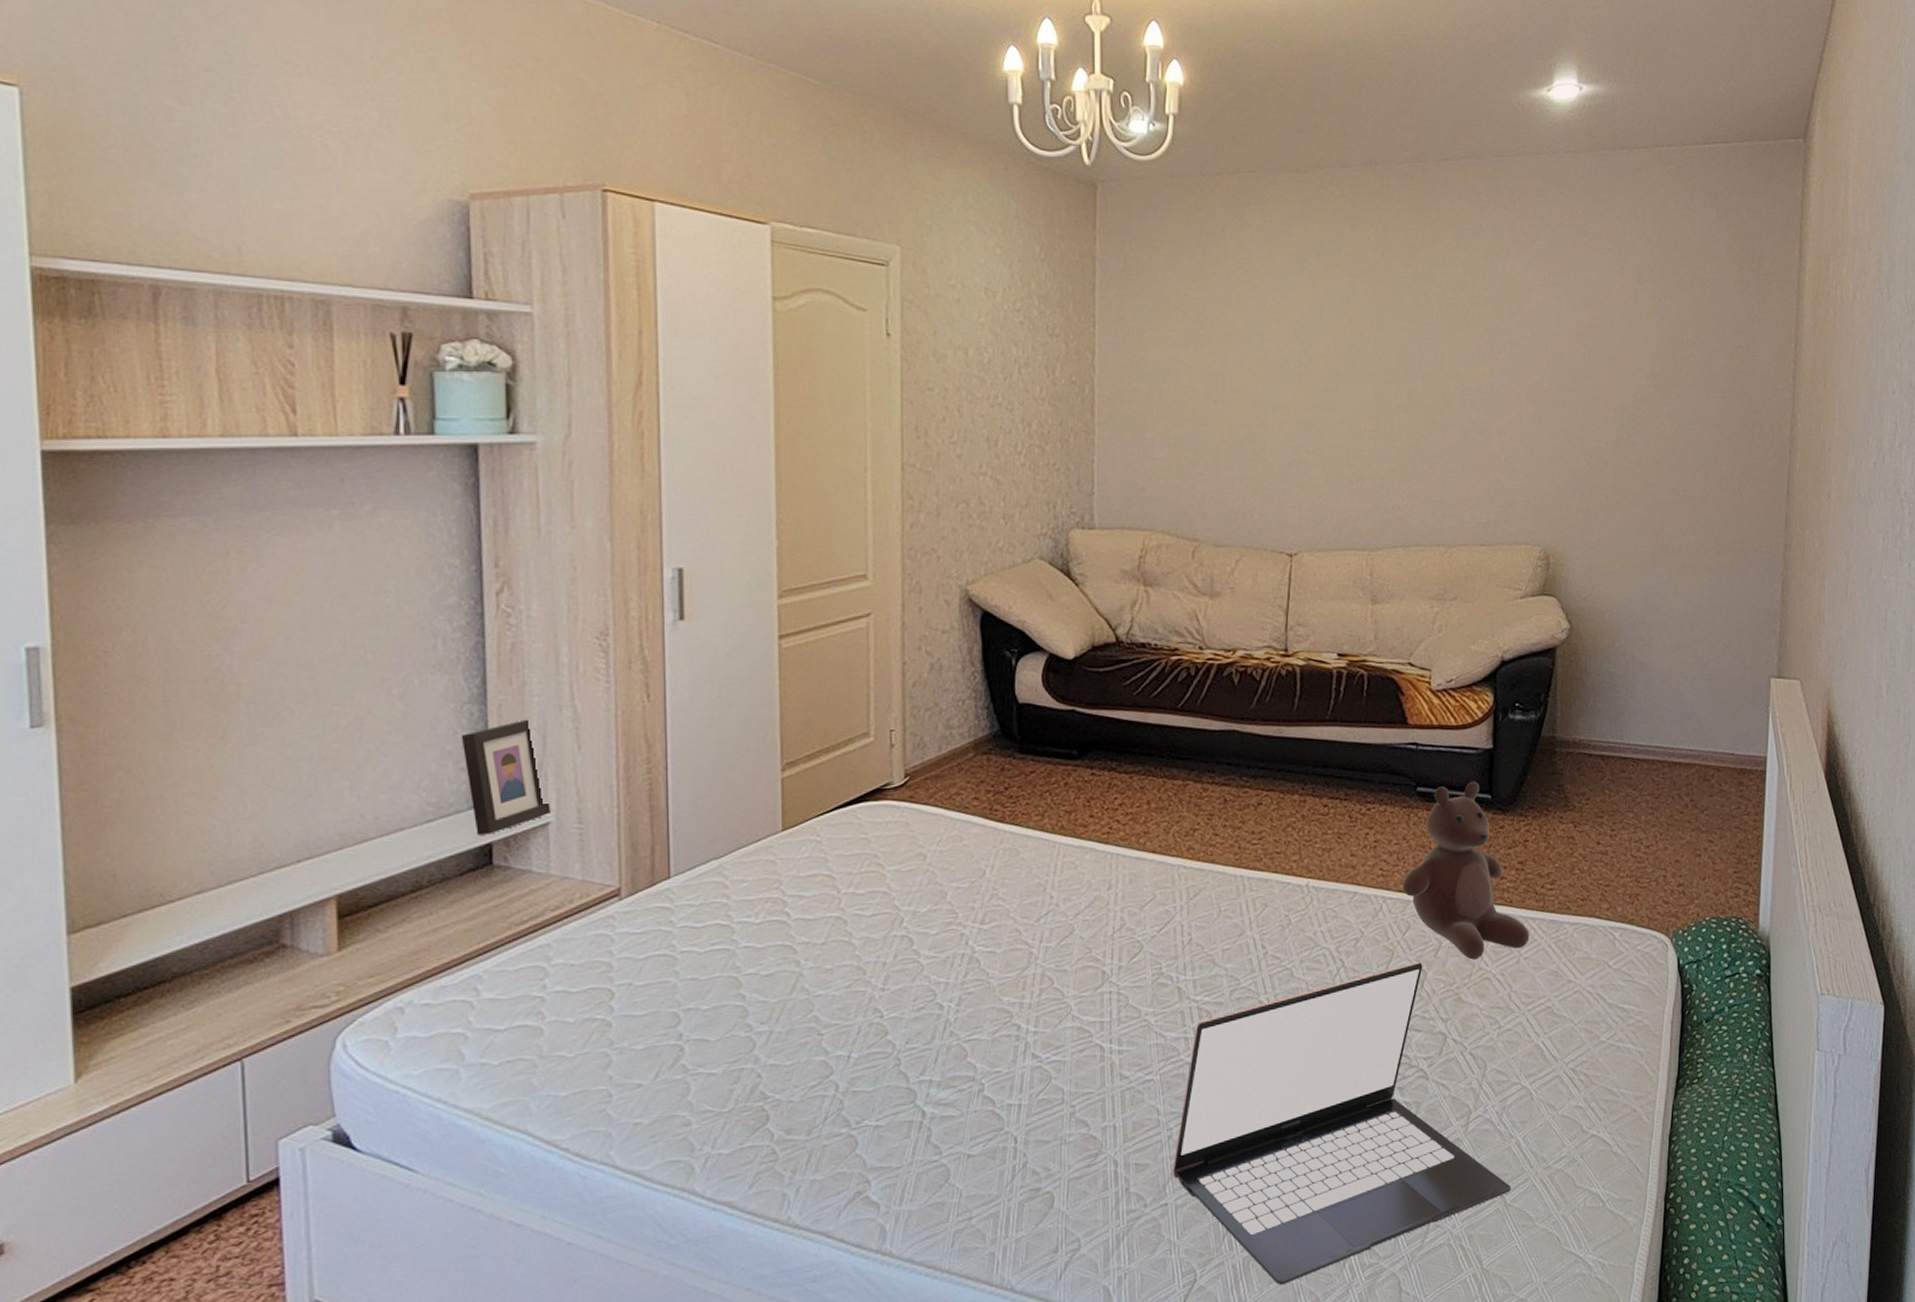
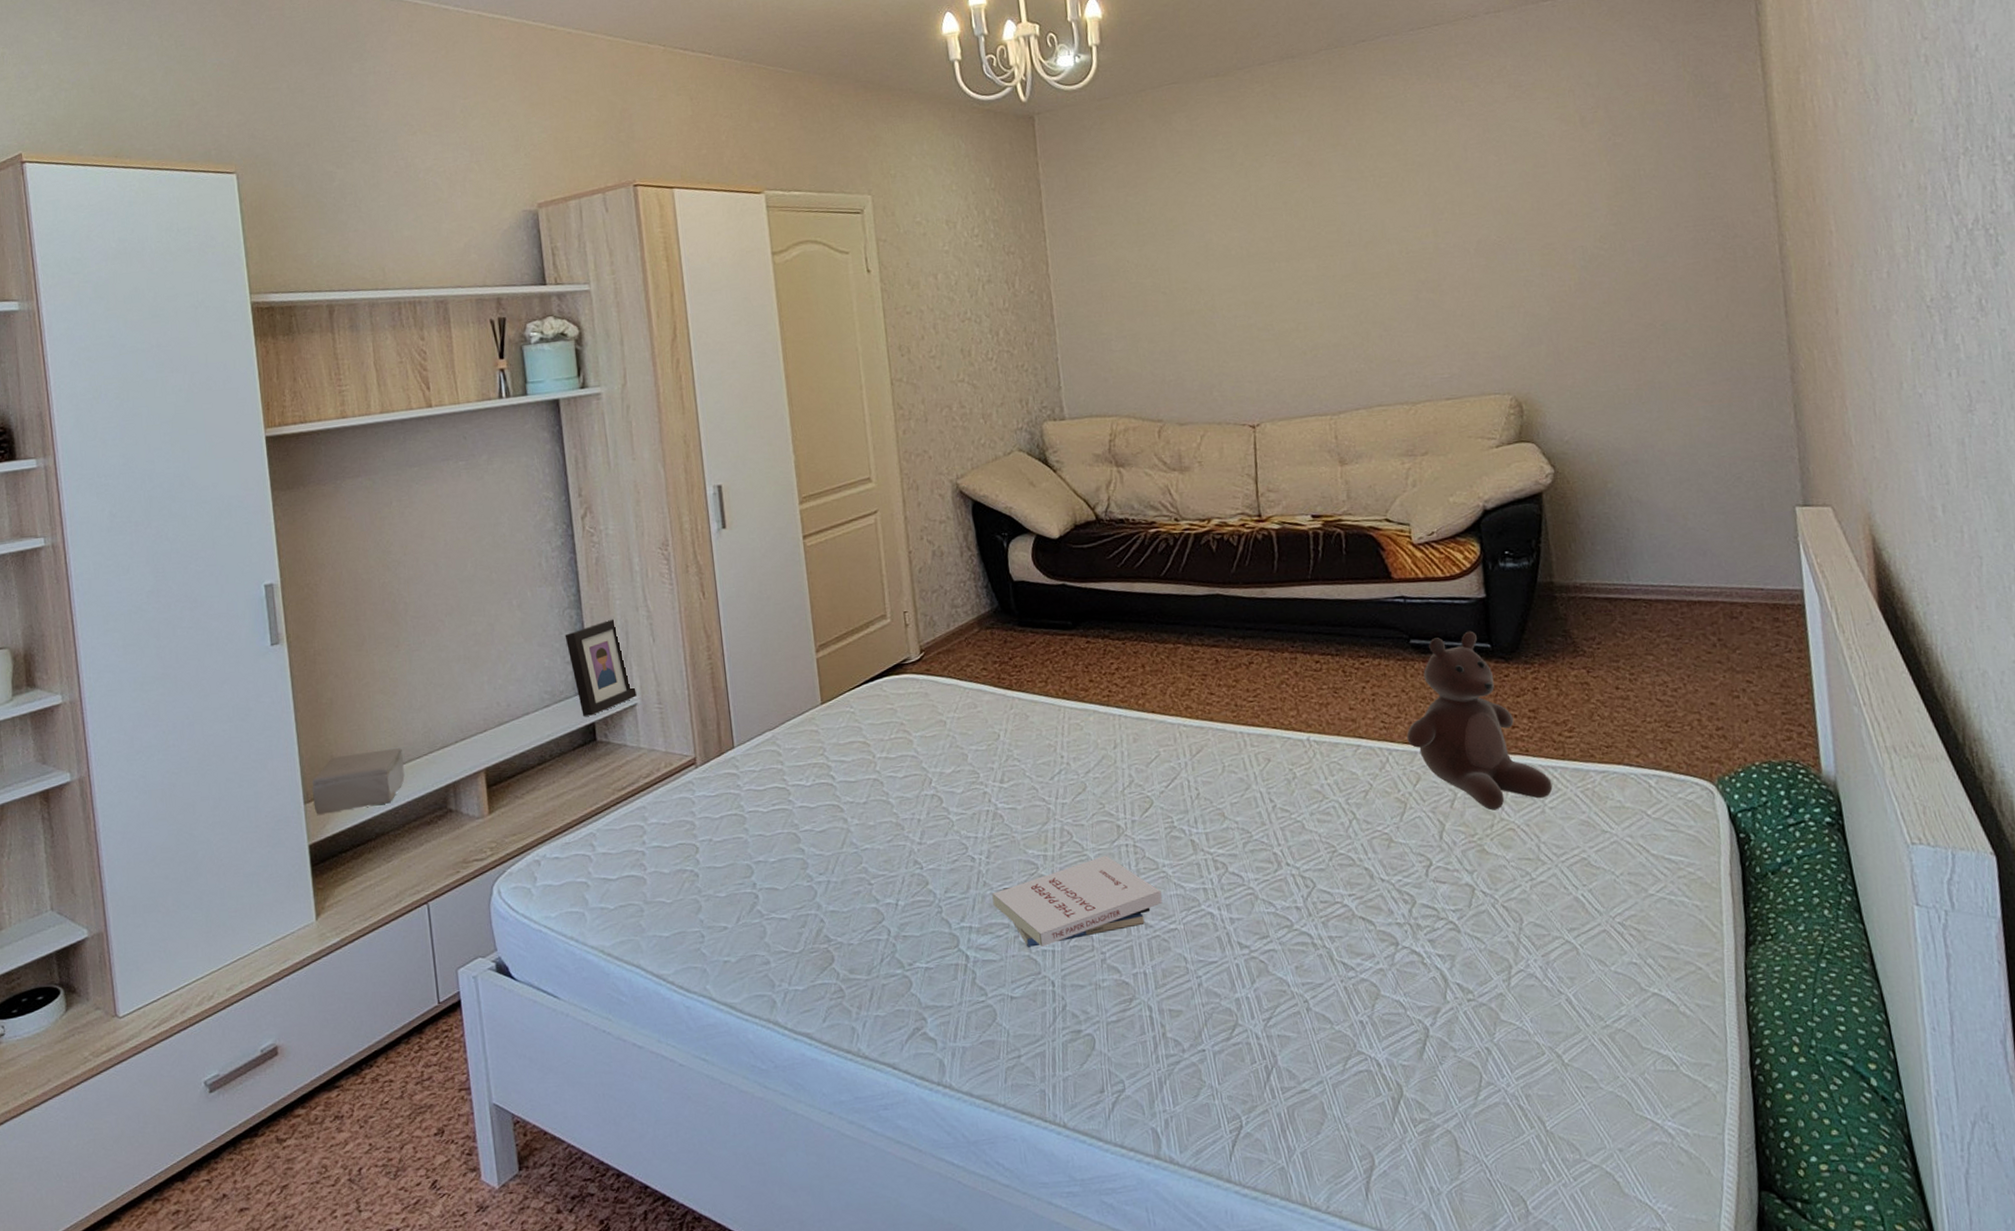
decorative box: none [81,867,221,949] -> present [312,748,405,815]
books: none [958,1003,1141,1102] -> present [992,855,1163,947]
laptop: present [1173,961,1512,1285] -> none [1206,813,1568,1135]

